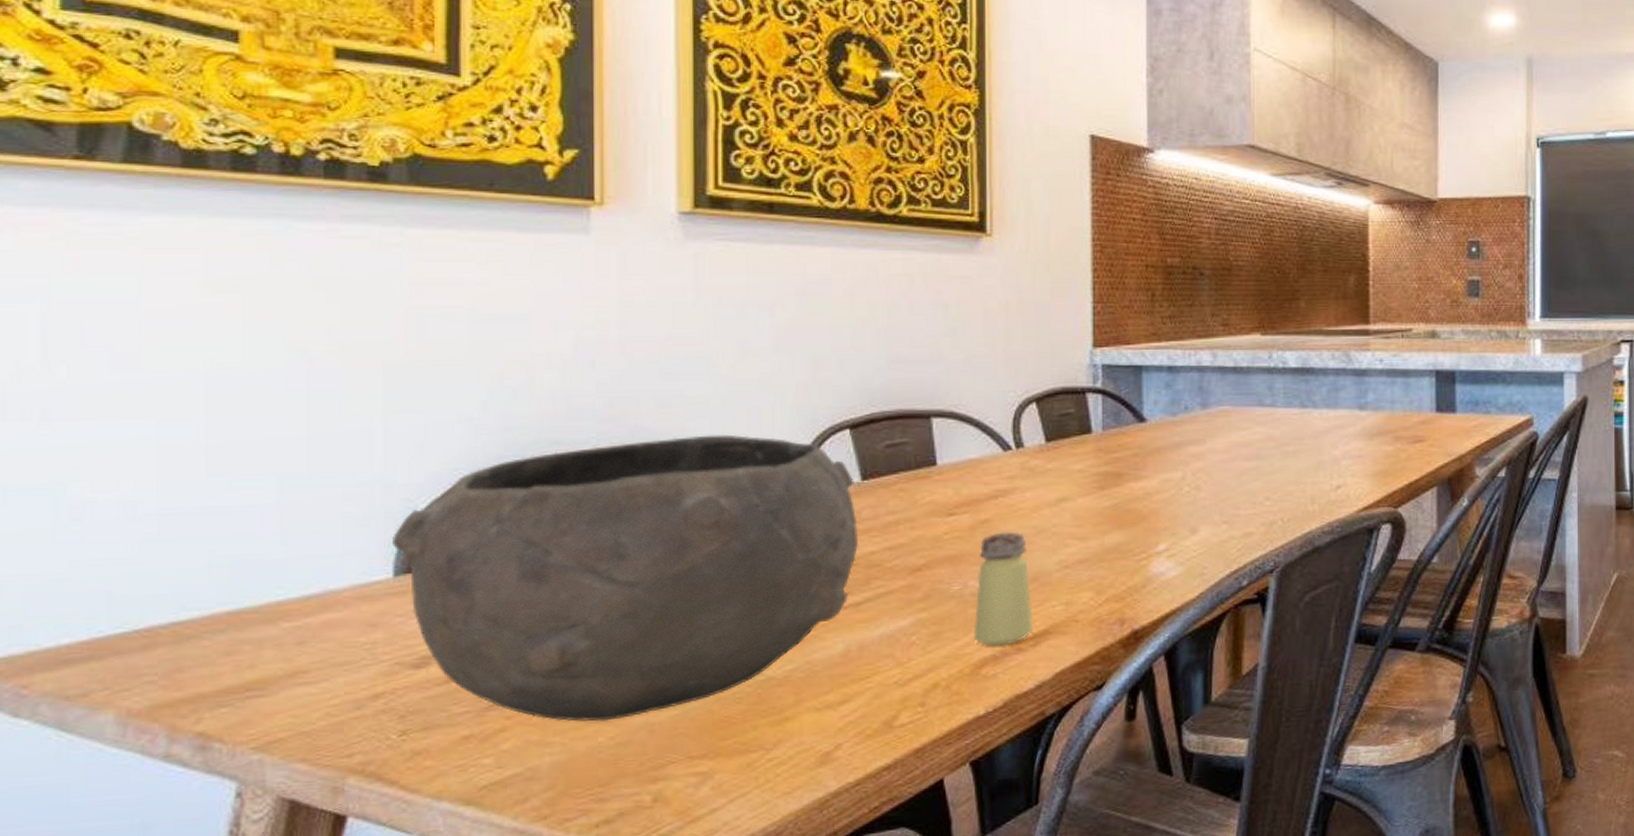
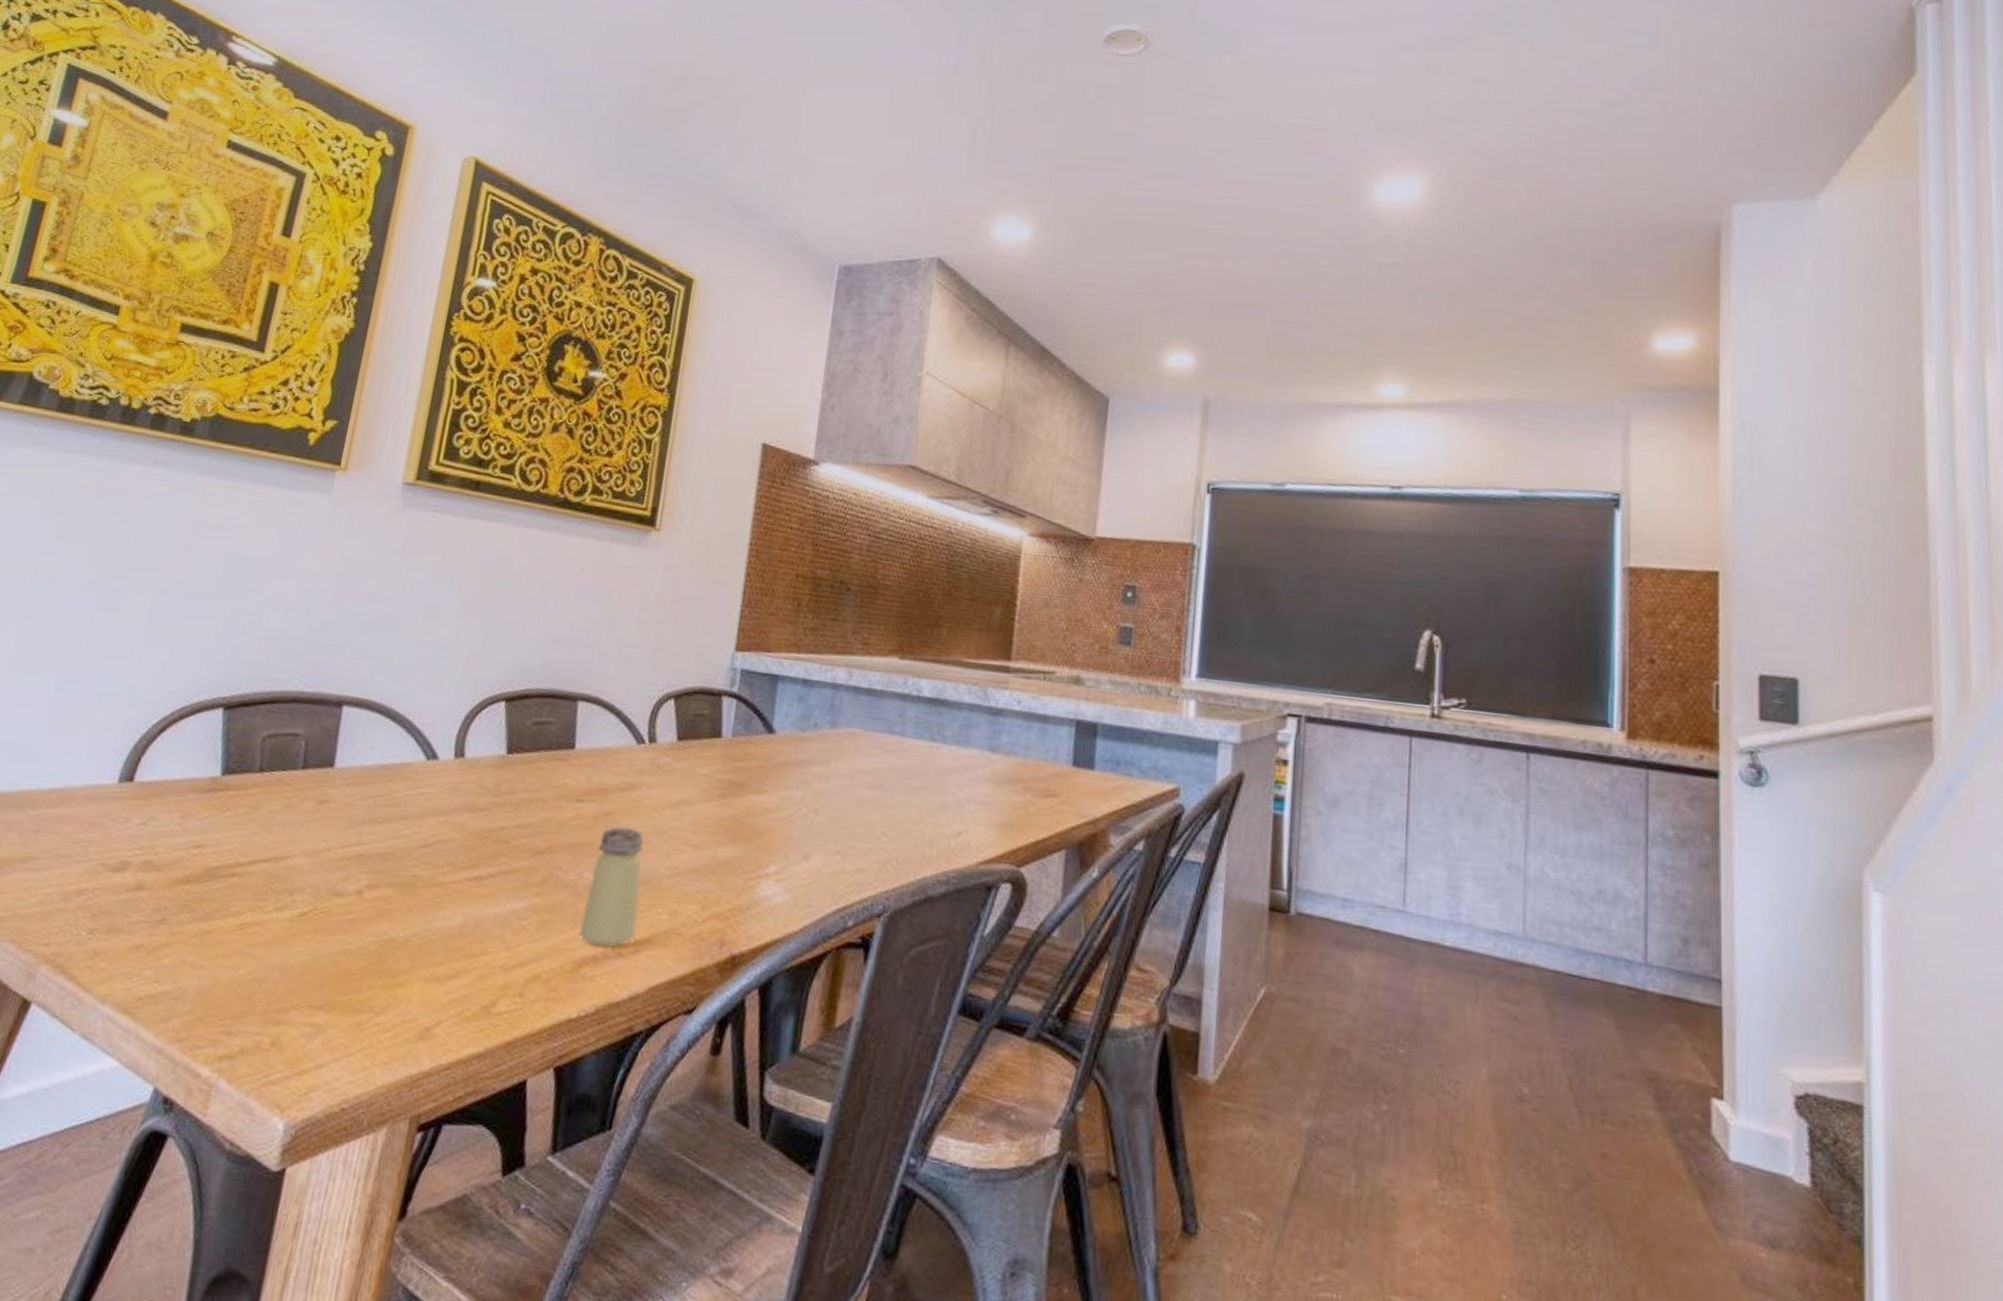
bowl: present [391,434,859,722] -> none [123,687,500,955]

